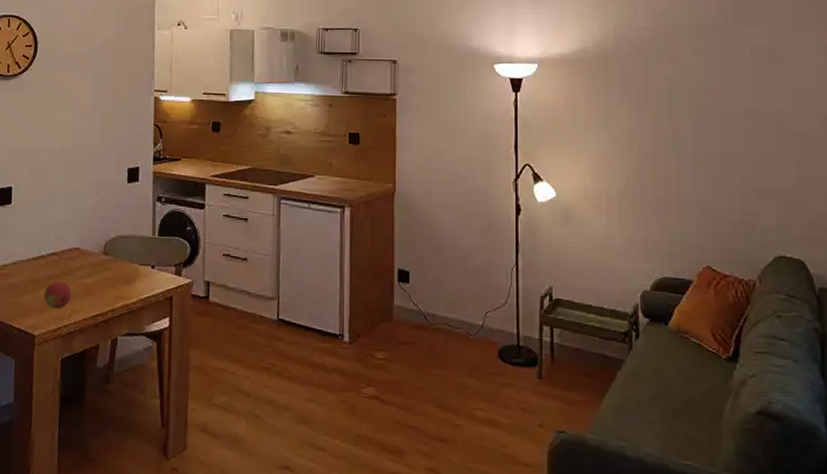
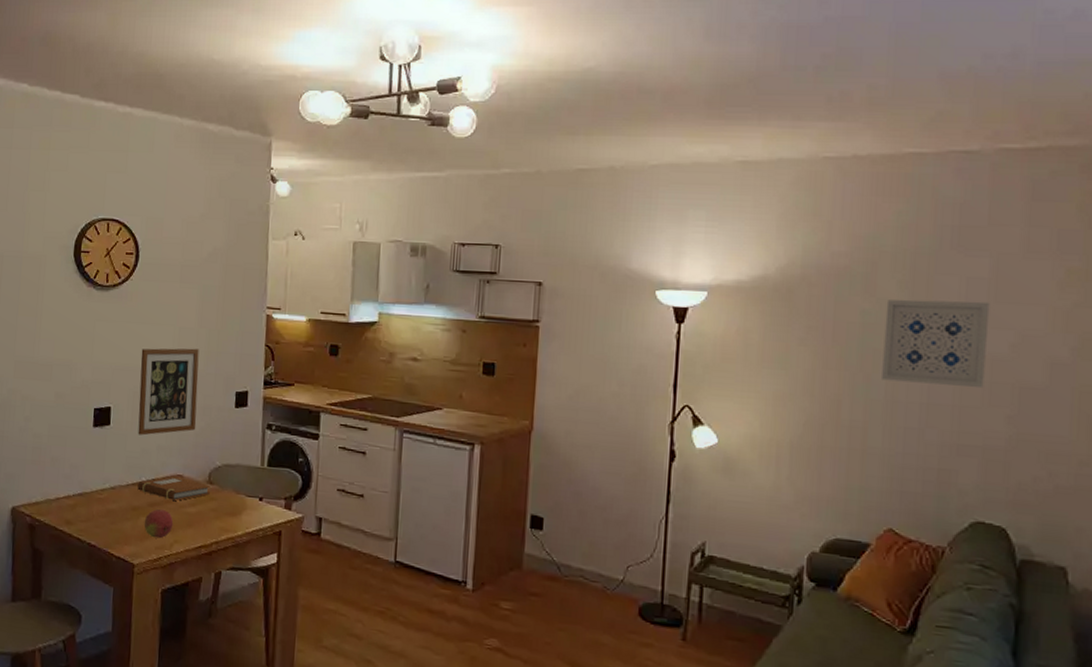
picture frame: none [37,130,94,212] -> present [137,348,199,436]
notebook: none [37,250,106,272] -> present [137,476,211,501]
wall art: none [686,65,773,140] -> present [882,299,990,389]

